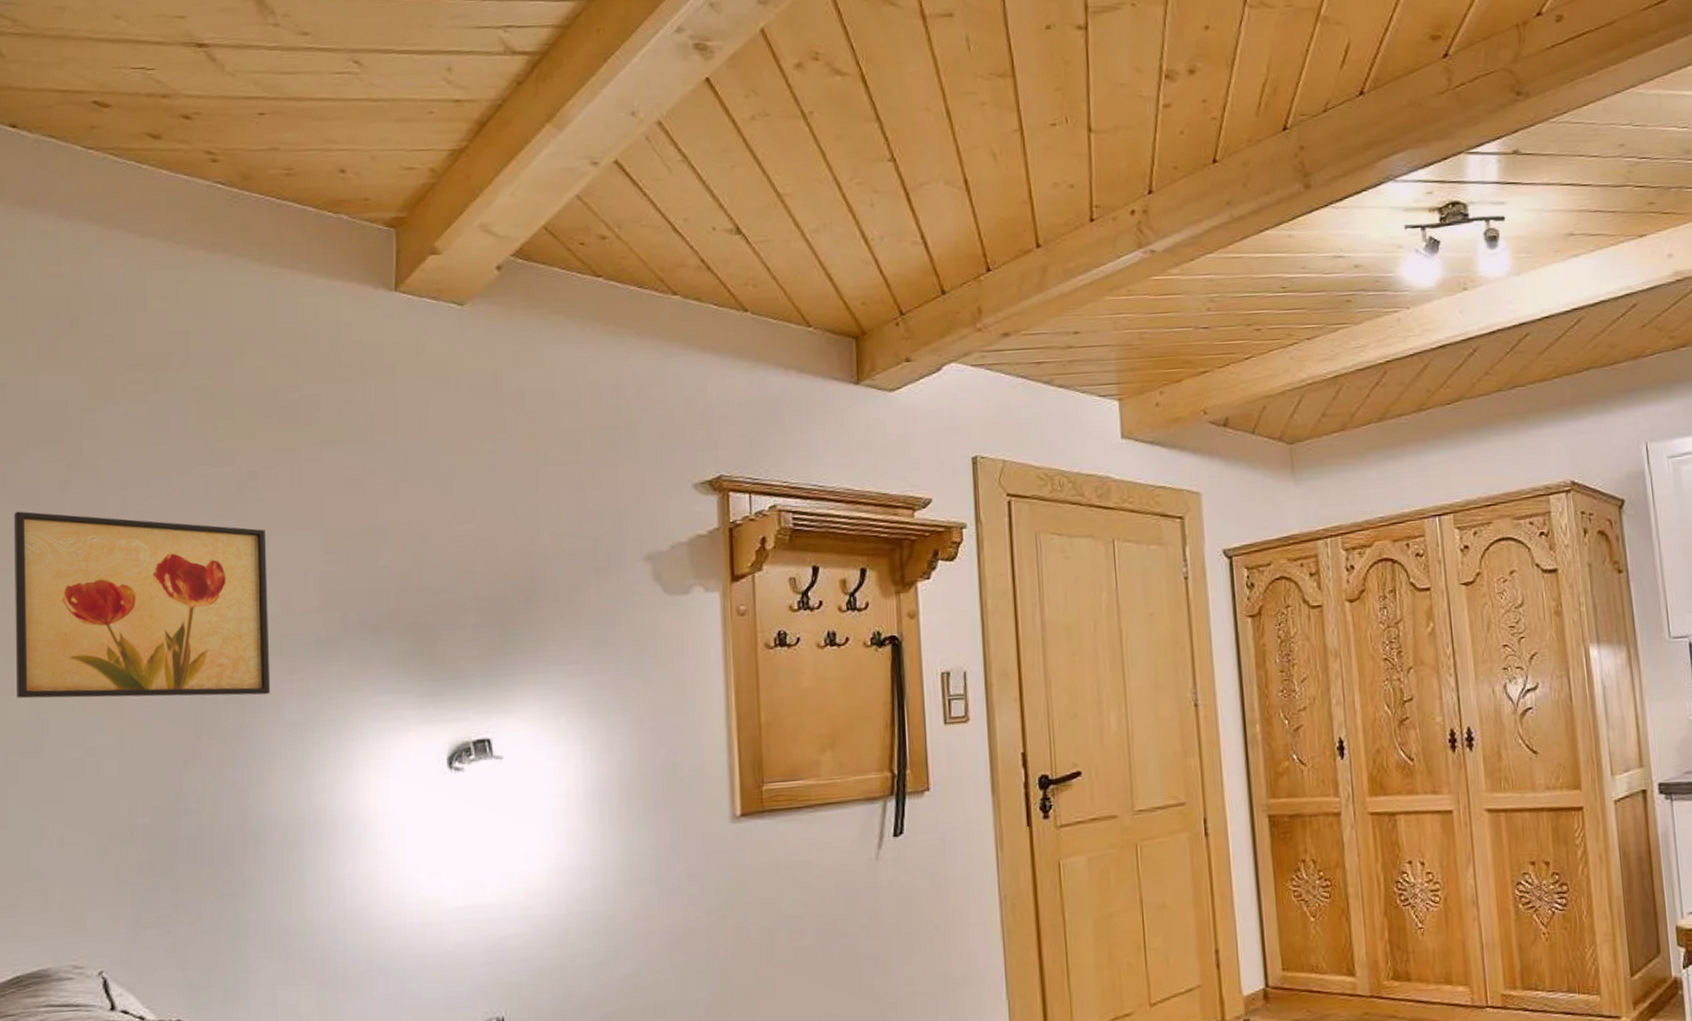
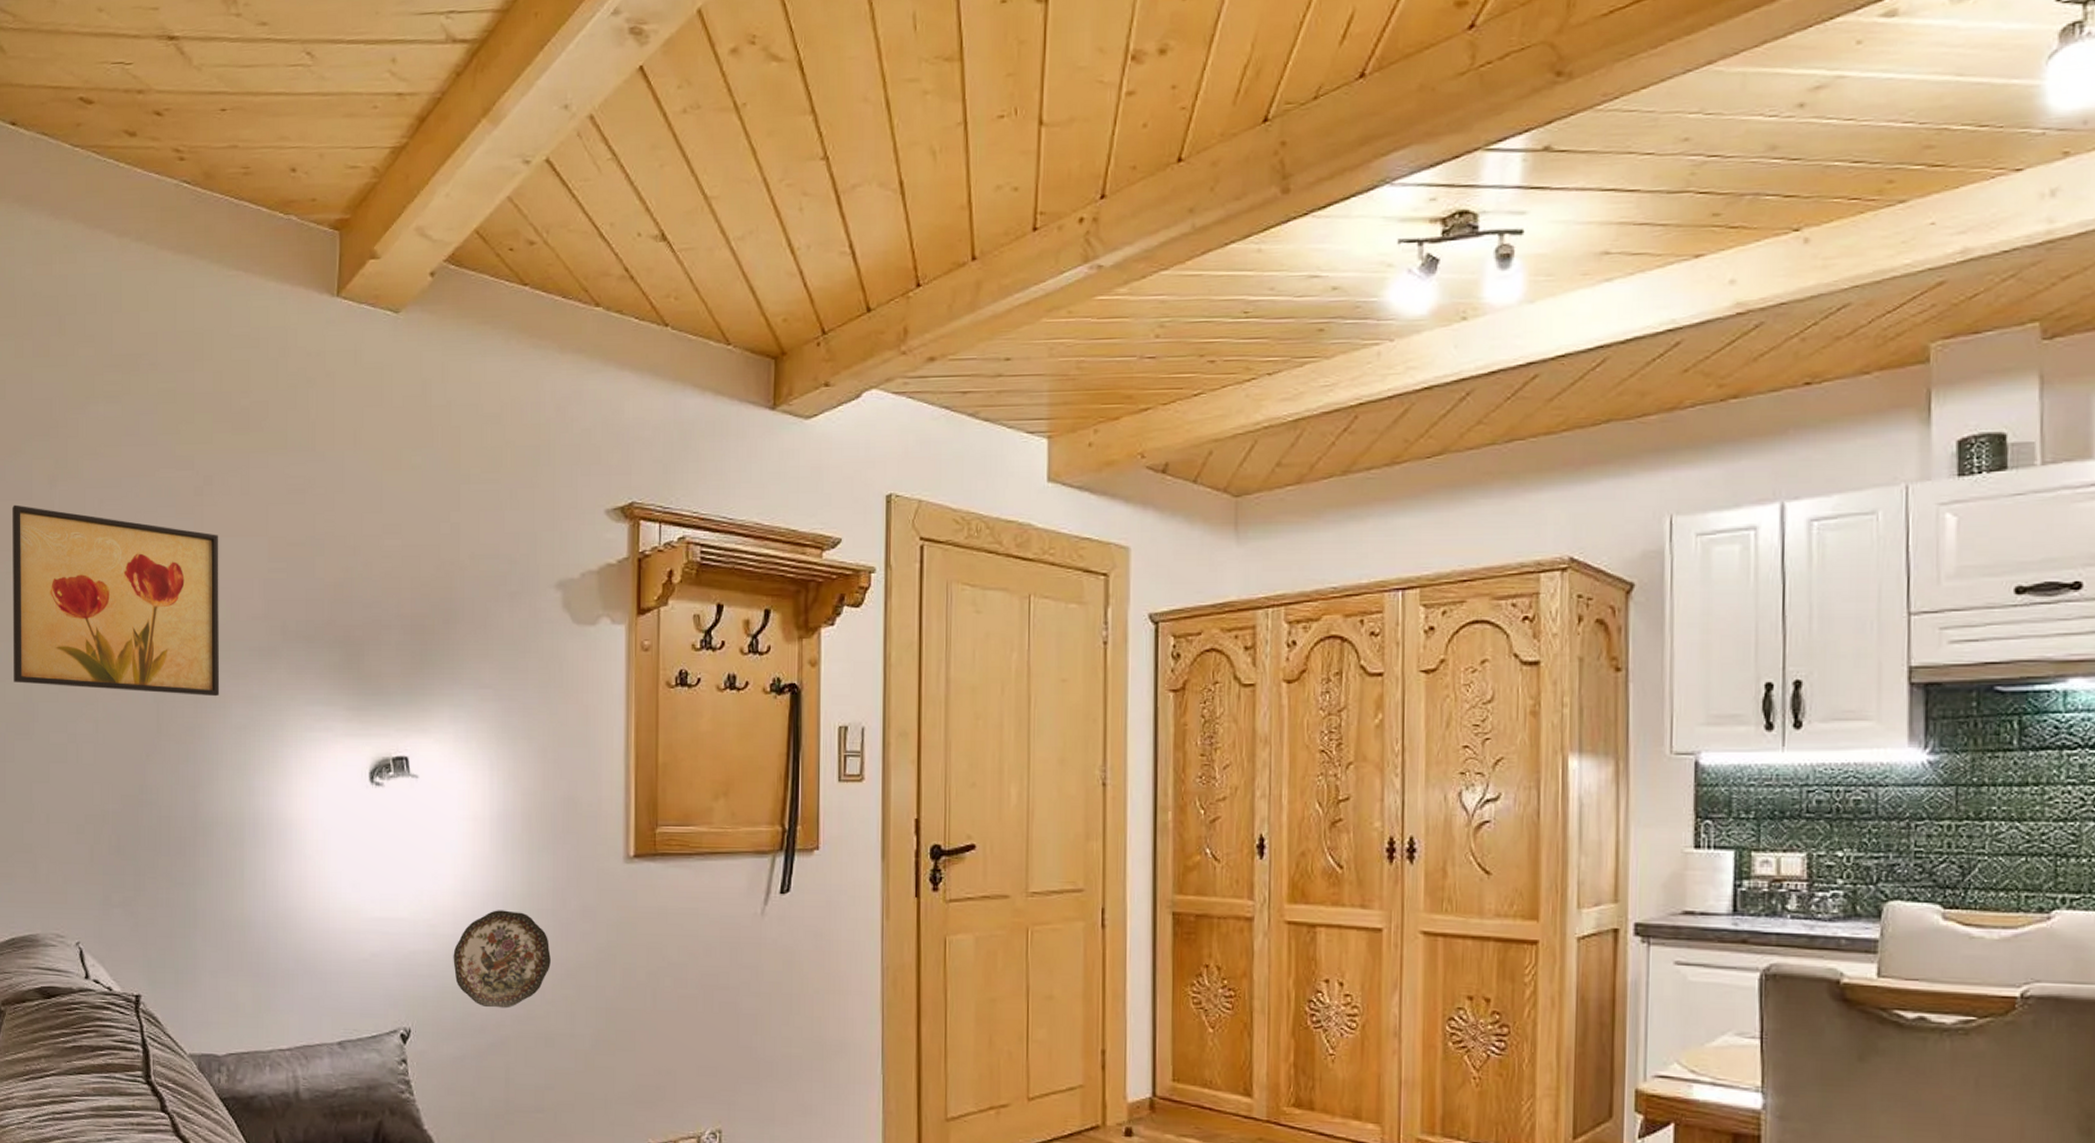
decorative plate: none [549,883,657,985] -> present [453,910,551,1009]

